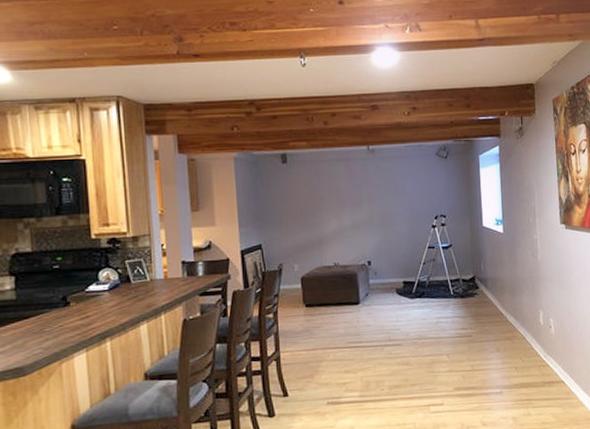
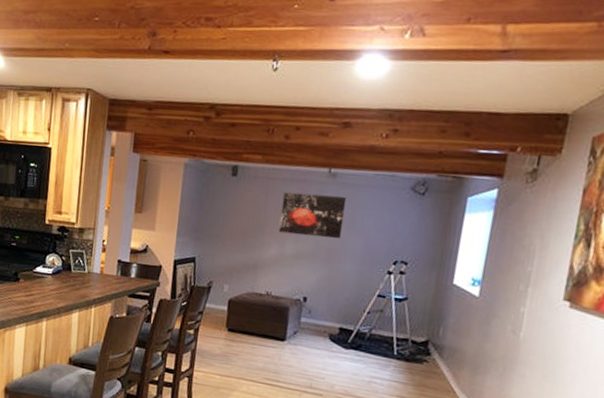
wall art: none [332,169,389,208] -> present [278,192,347,238]

